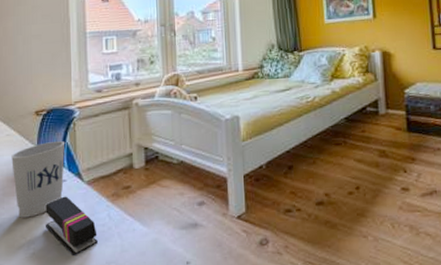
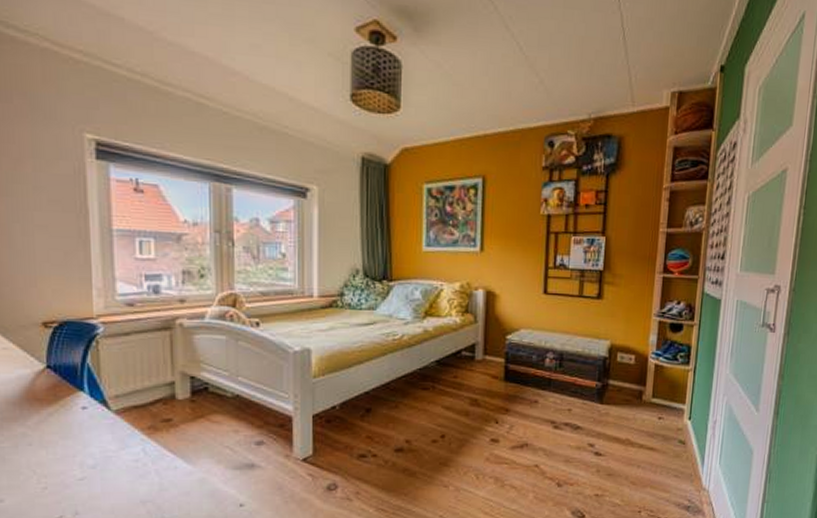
cup: present [11,141,65,218] -> none [11,361,85,448]
stapler: present [46,196,98,257] -> none [60,426,129,493]

